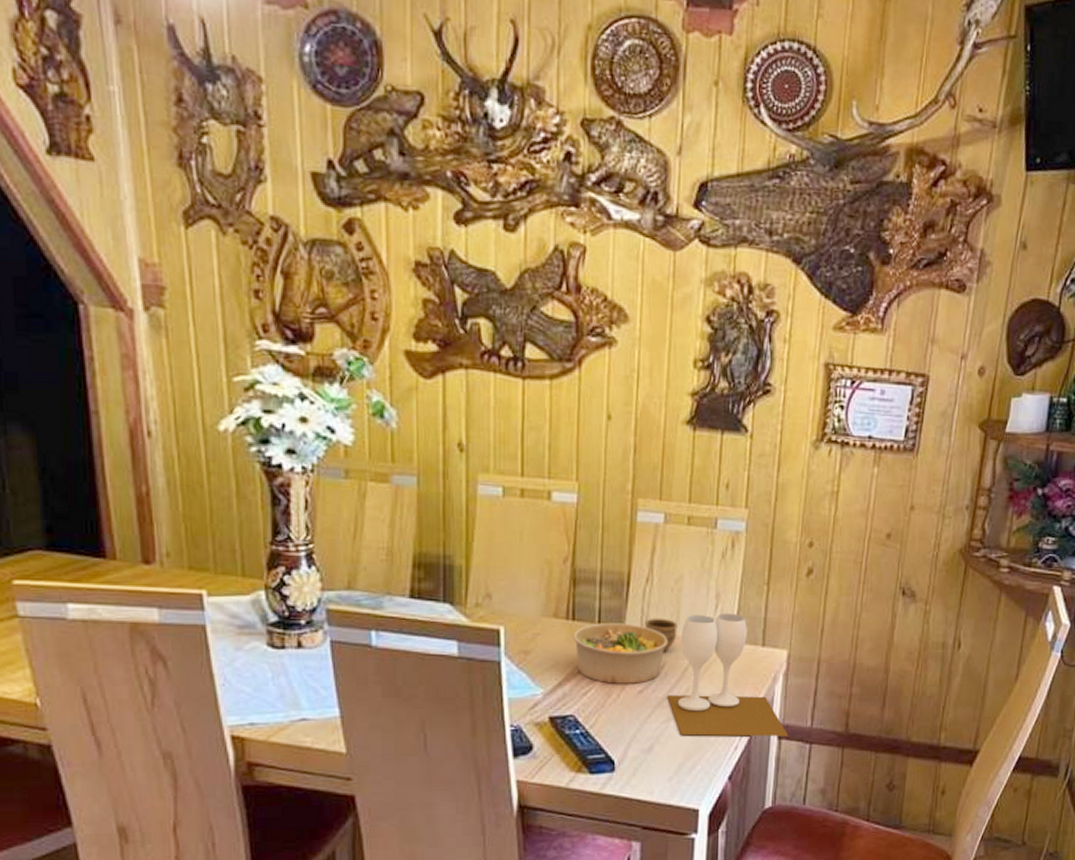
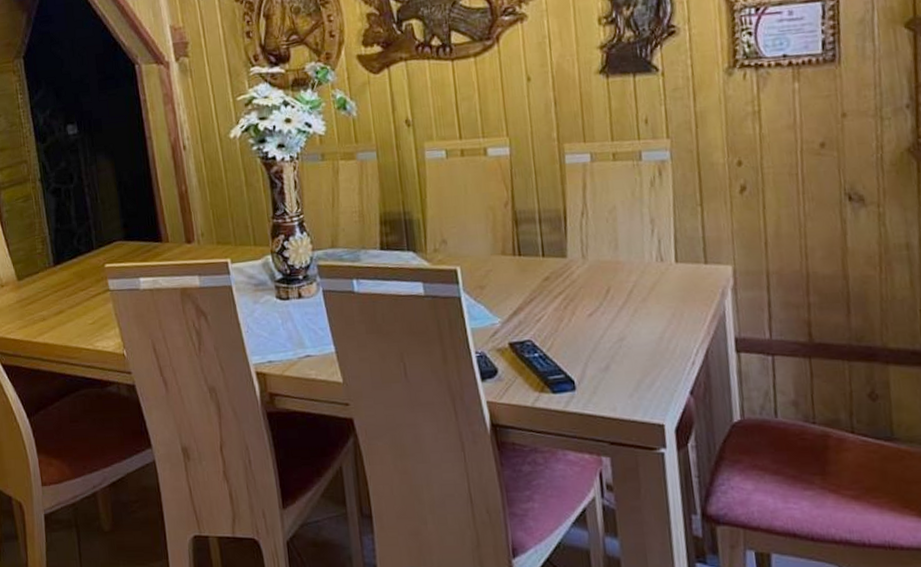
bowl: present [574,623,667,684] -> none [521,254,610,310]
cup: present [644,618,678,652] -> none [585,246,618,277]
wineglass: present [667,612,789,737] -> none [617,235,748,354]

